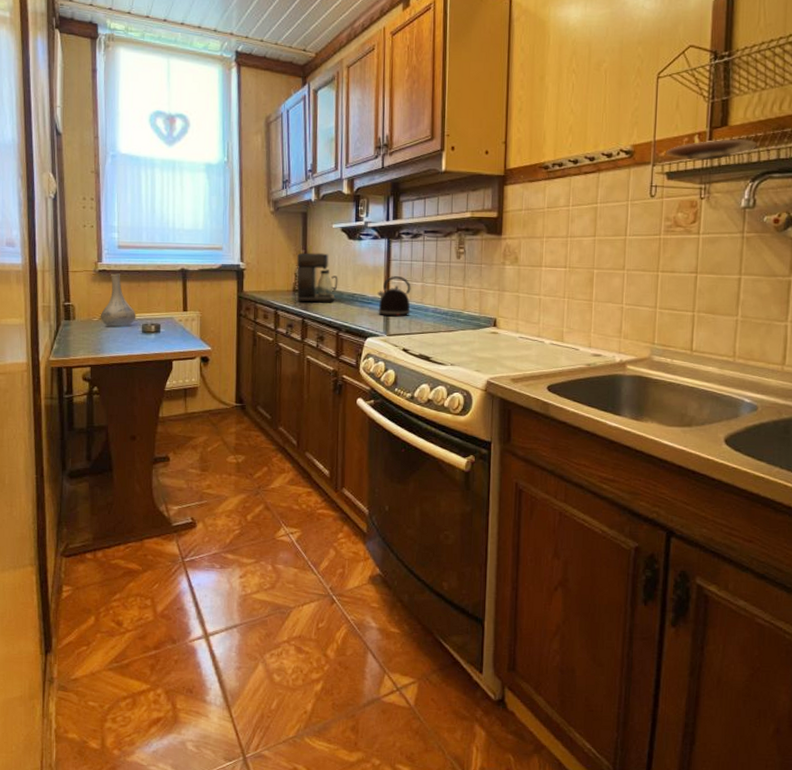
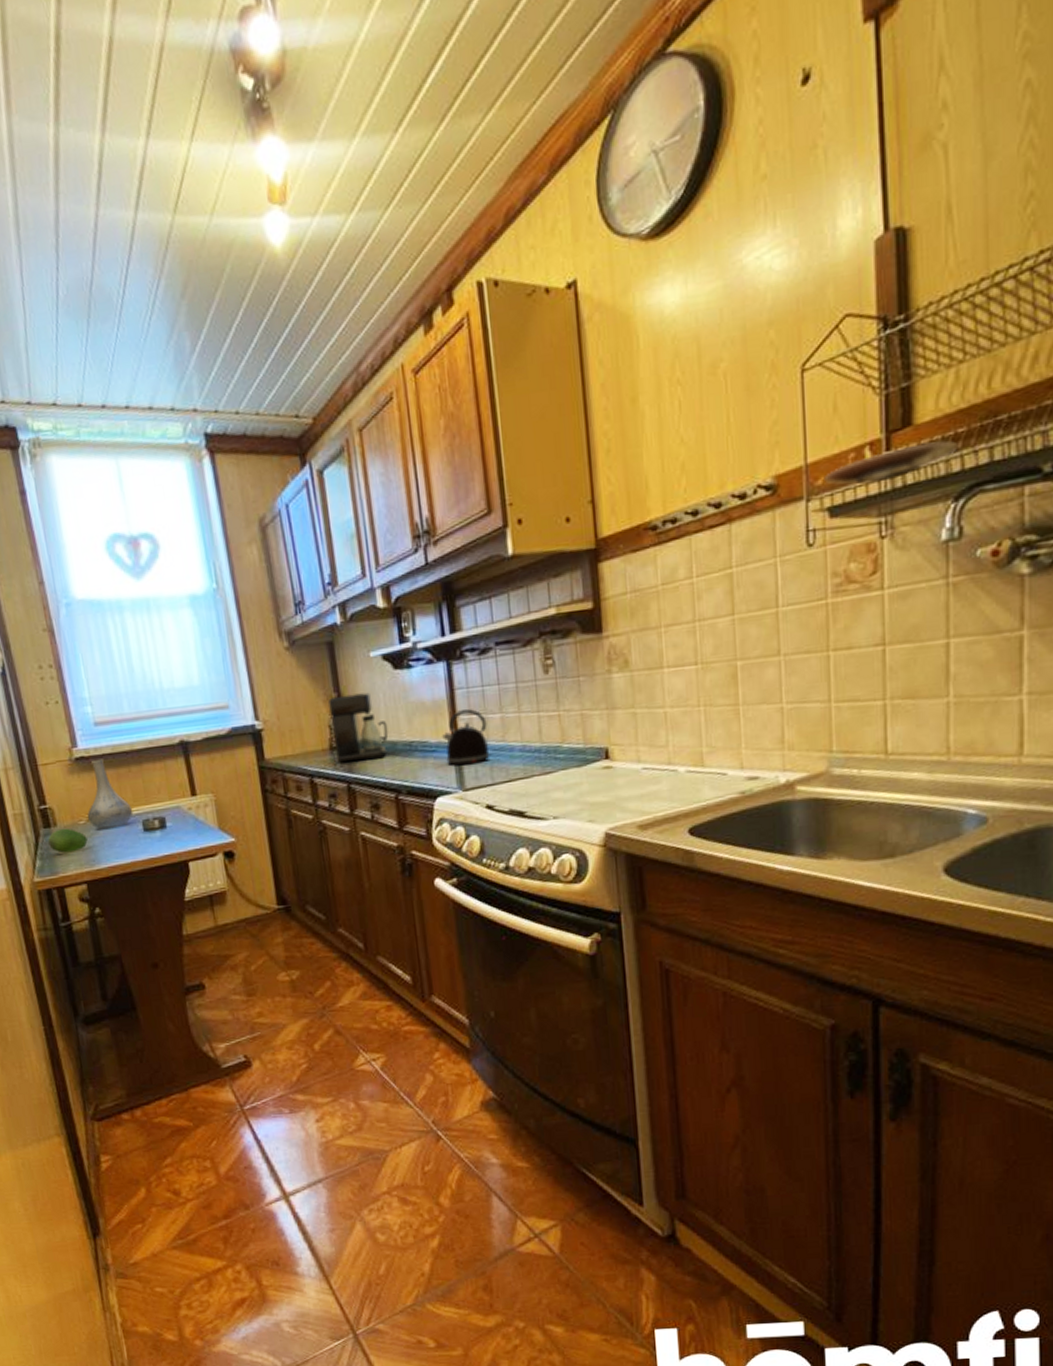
fruit: none [66,322,97,342] -> present [48,828,88,854]

